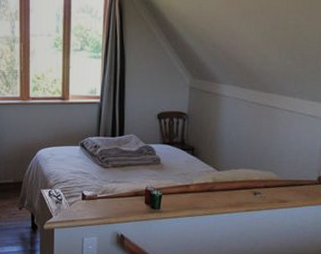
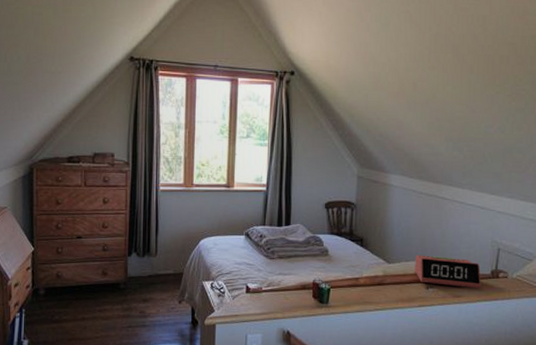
alarm clock: none [243,162,308,194] -> present [415,255,481,289]

